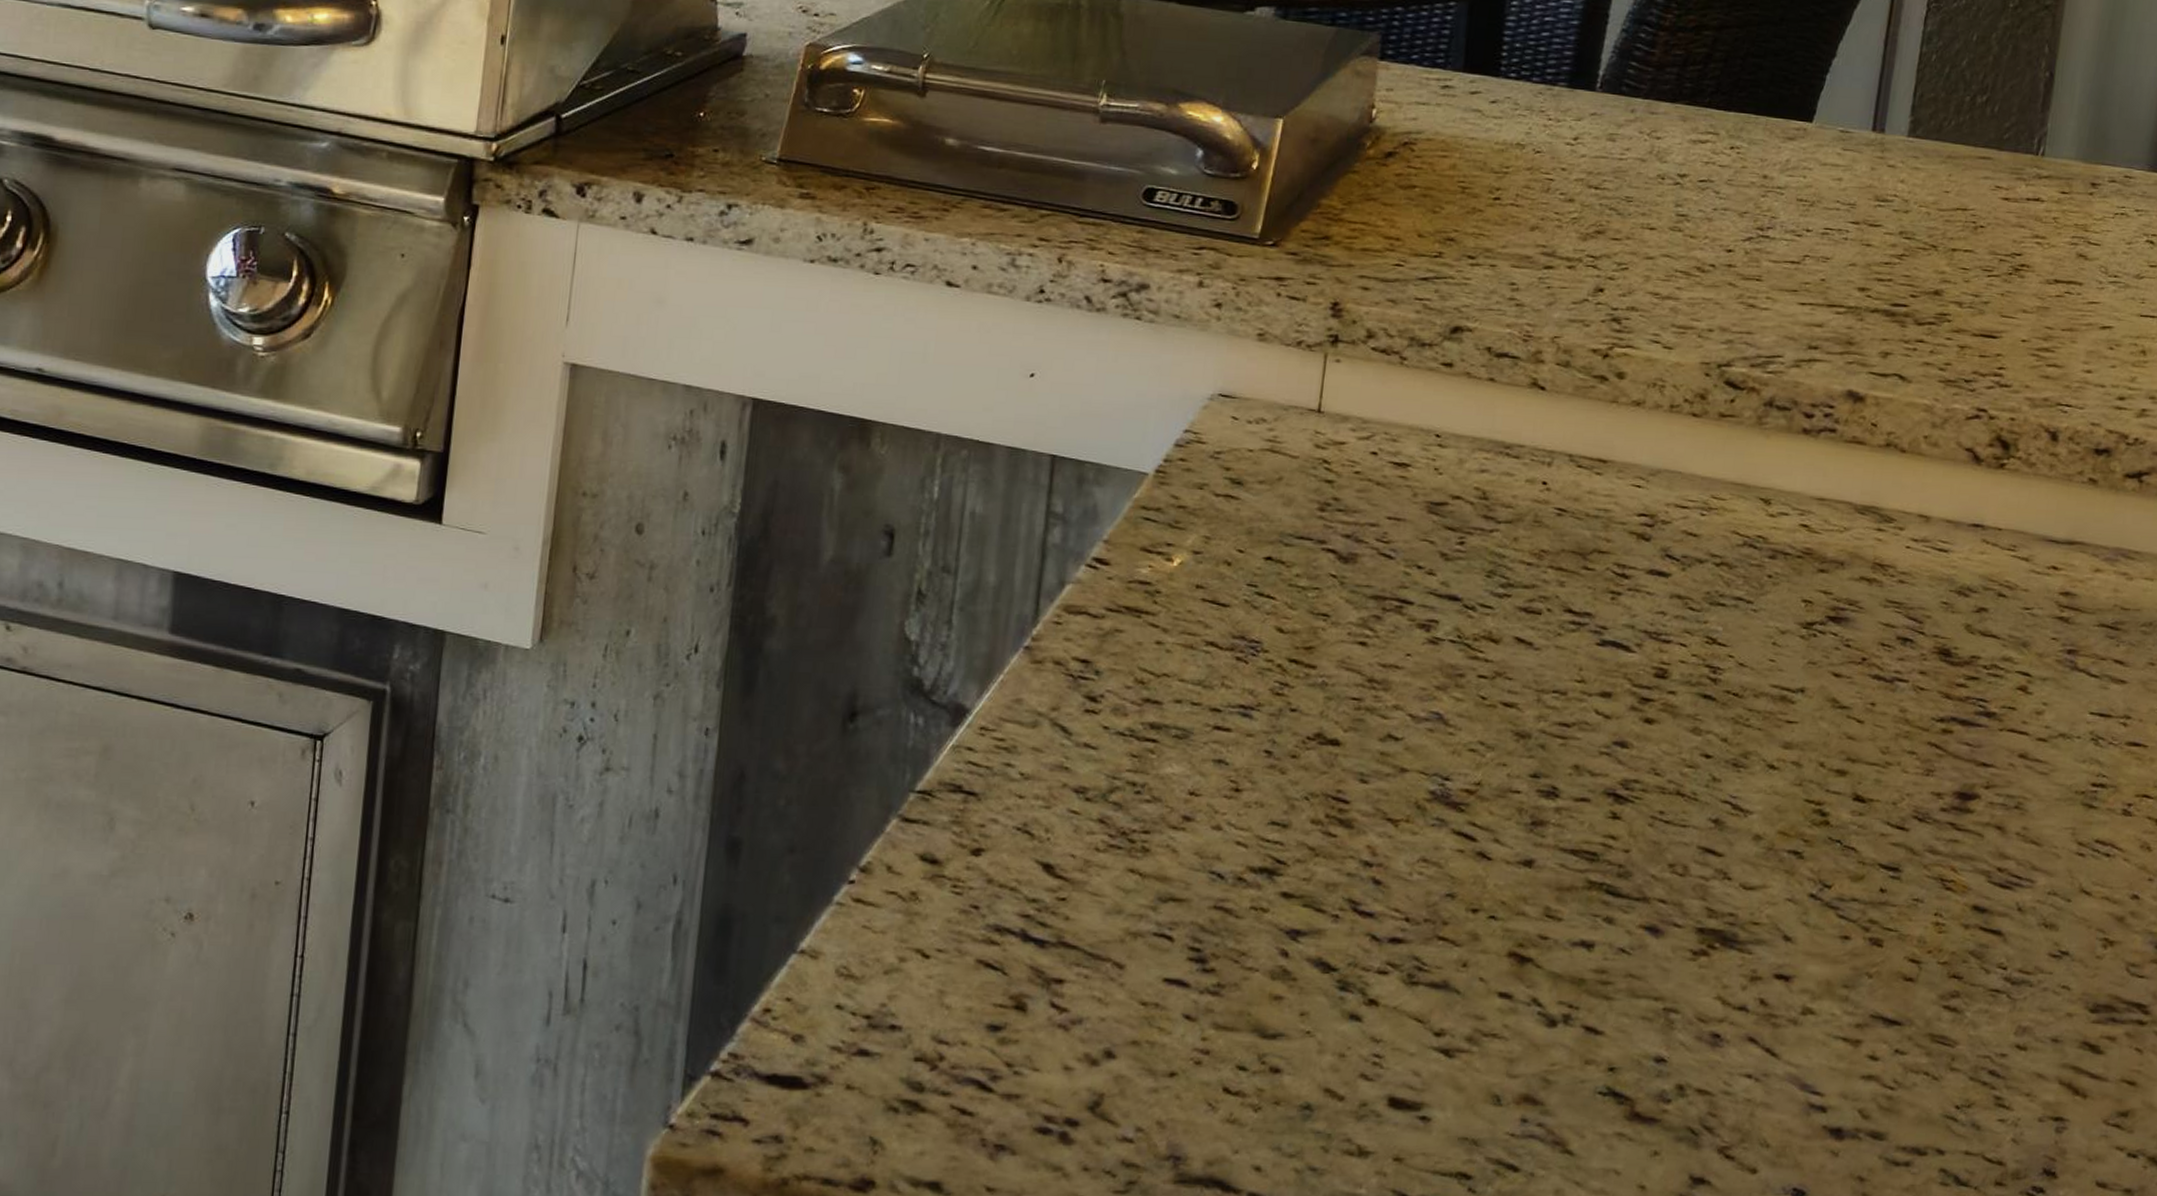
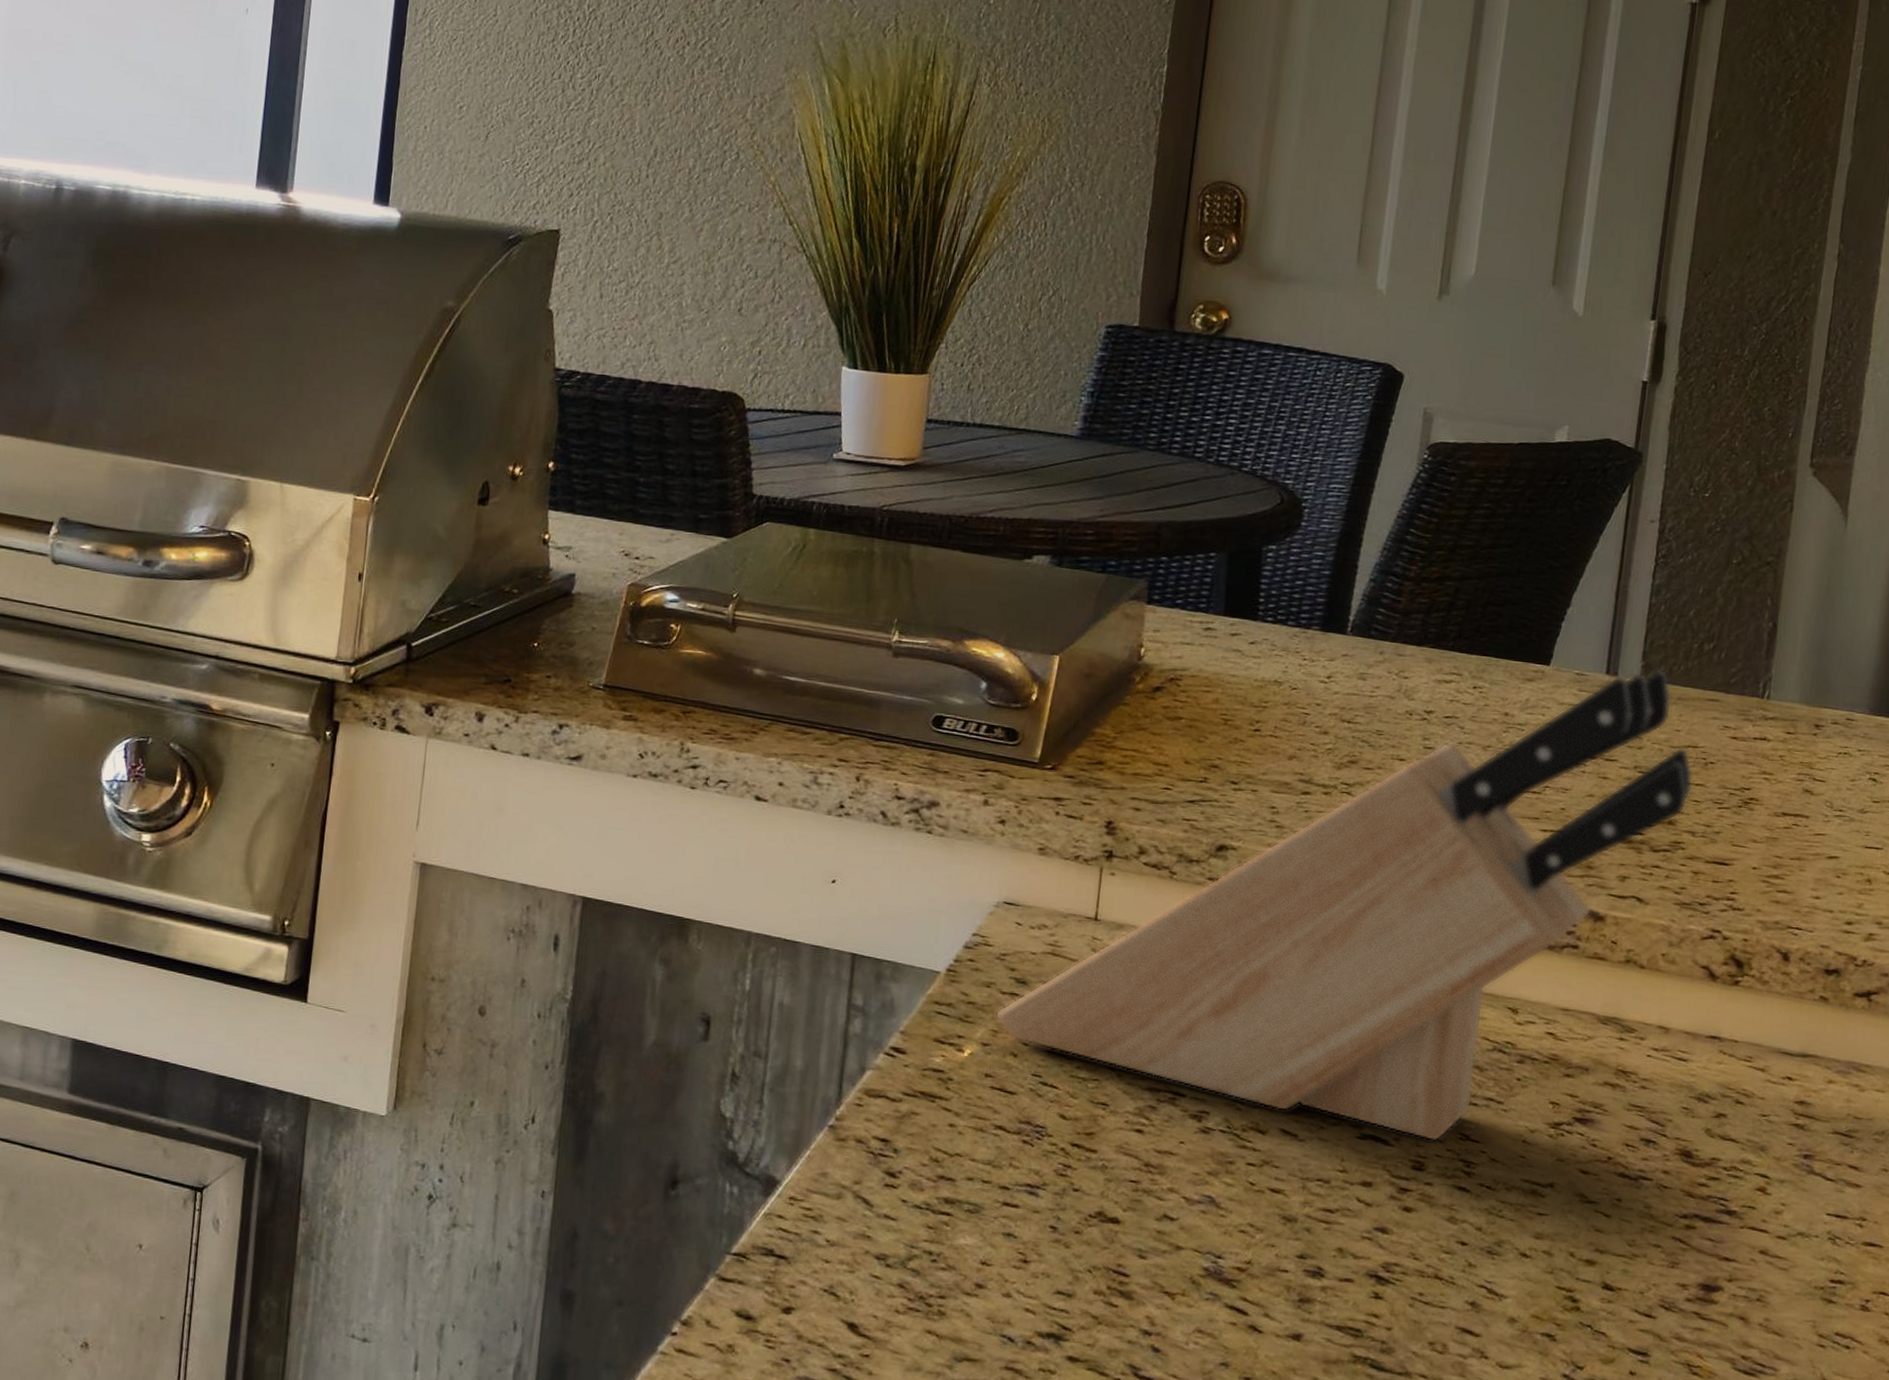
knife block: none [1207,125,1962,646] -> present [995,669,1694,1142]

